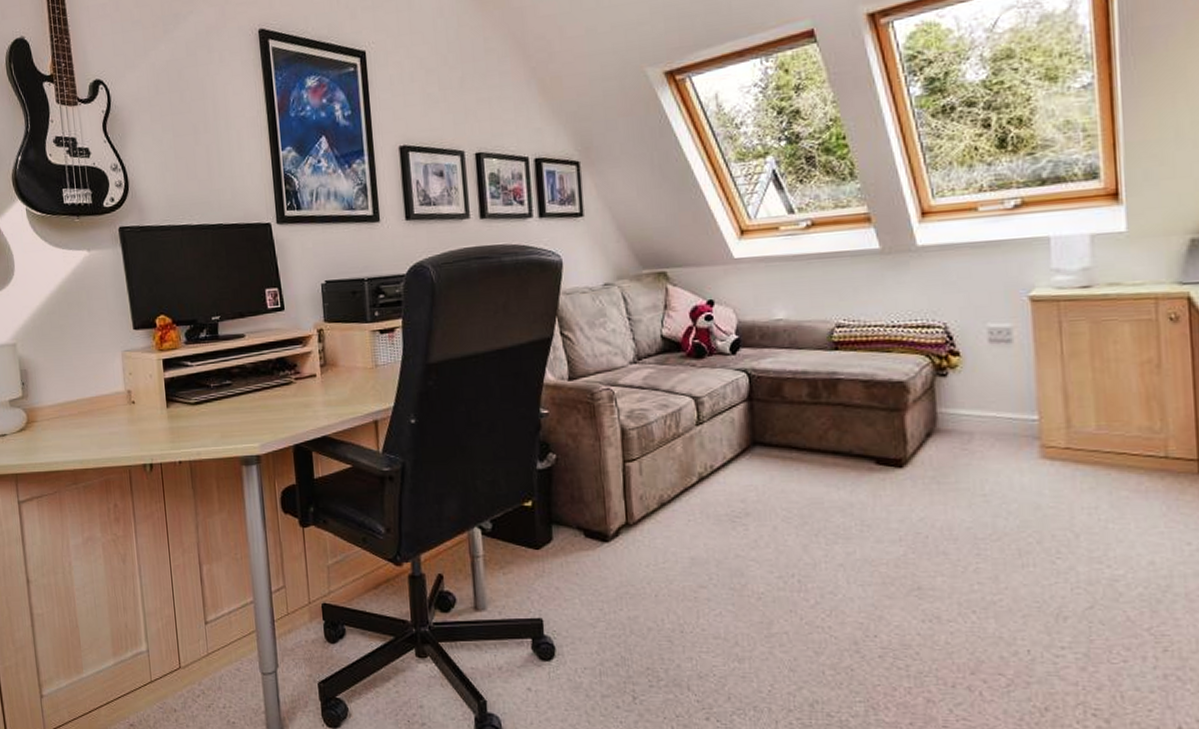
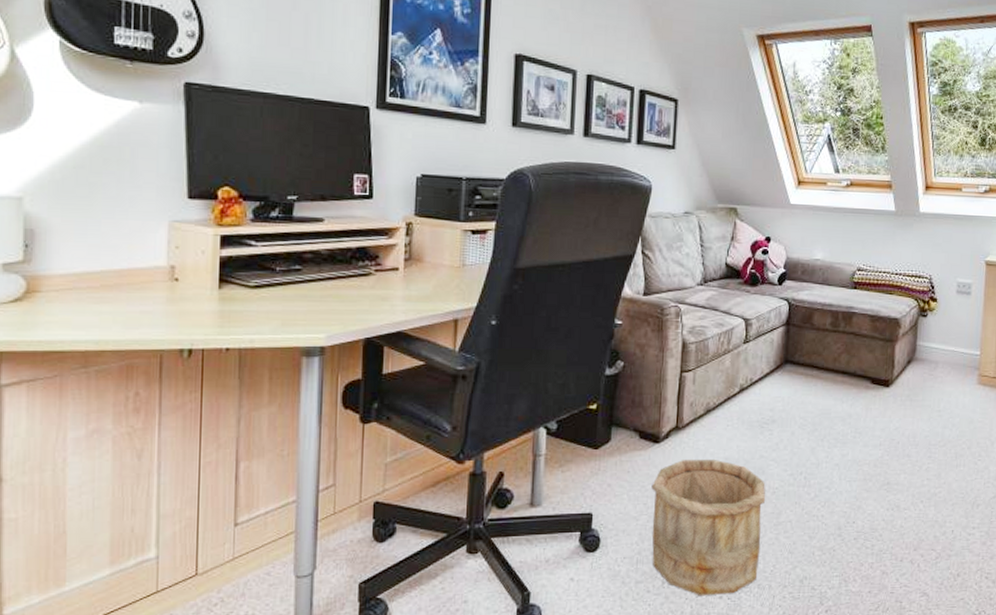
wooden bucket: none [606,560,752,716] -> present [651,460,766,595]

